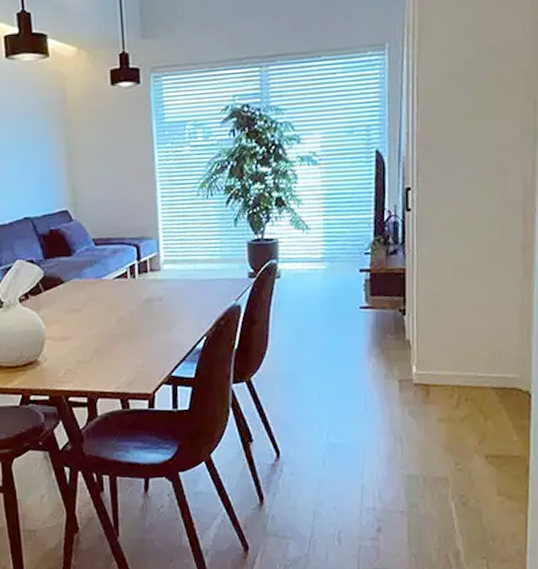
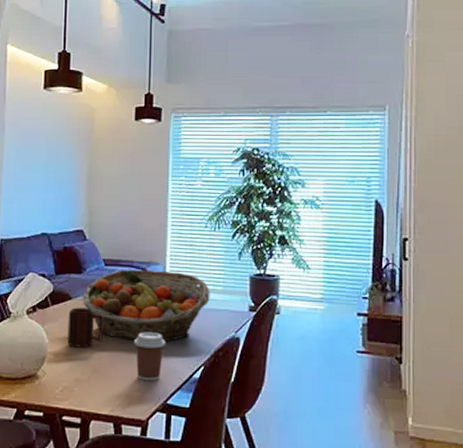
mug: none [62,290,101,331] -> present [67,307,103,348]
fruit basket: none [74,245,208,318] -> present [82,269,210,341]
coffee cup: none [133,308,166,357] -> present [134,332,166,382]

